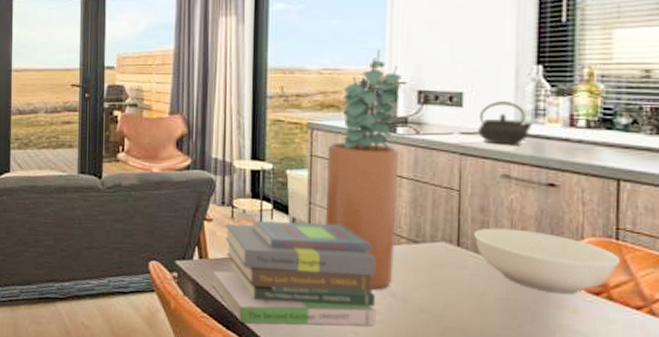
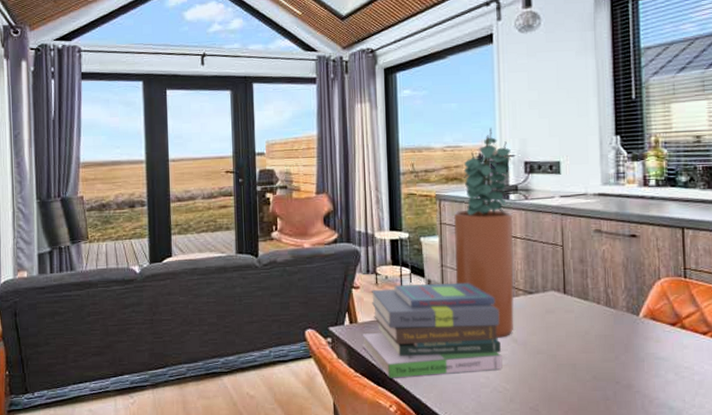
bowl: present [473,228,621,294] -> none [576,275,689,327]
kettle: present [476,101,532,145] -> none [573,167,615,204]

